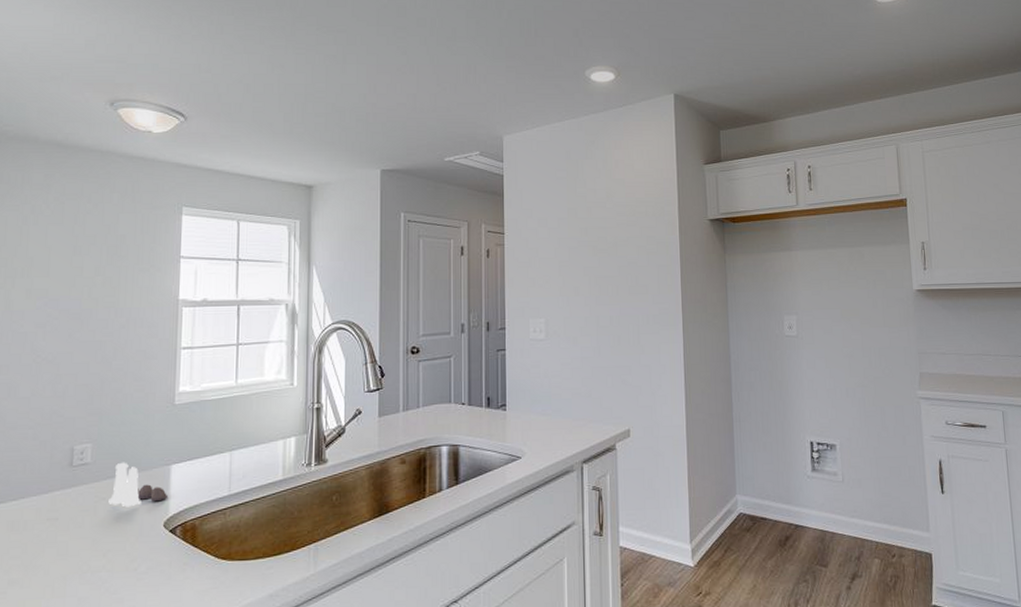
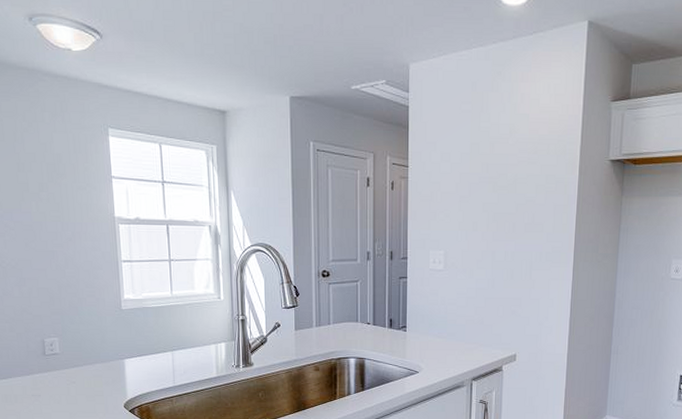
salt and pepper shaker set: present [108,462,169,508] -> none [78,354,125,391]

